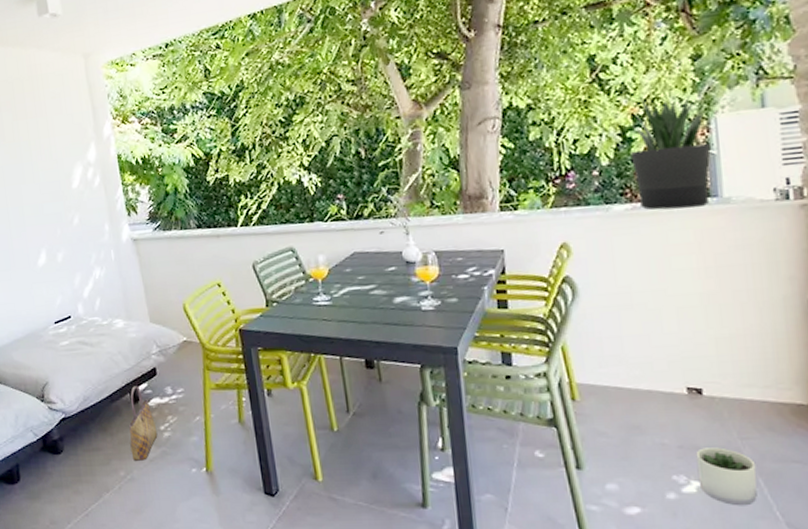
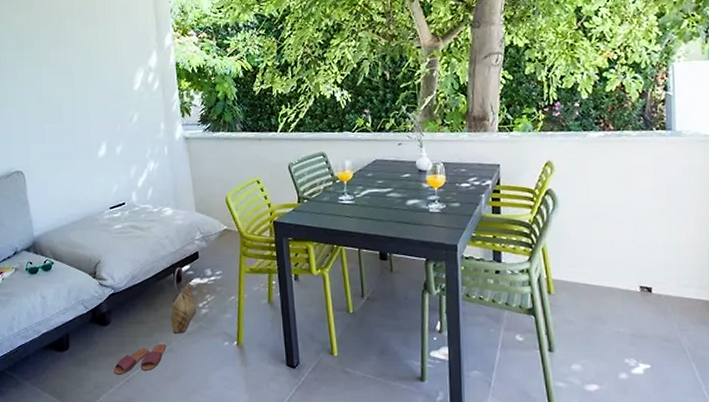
slippers: none [70,473,126,509] -> present [113,344,166,375]
planter: present [630,96,711,211] -> none [605,45,668,139]
planter: present [695,447,758,506] -> none [644,337,691,386]

